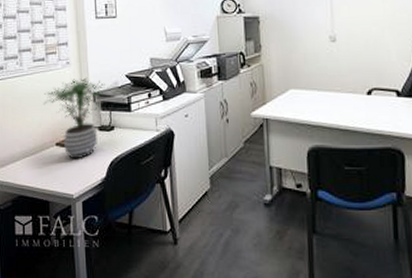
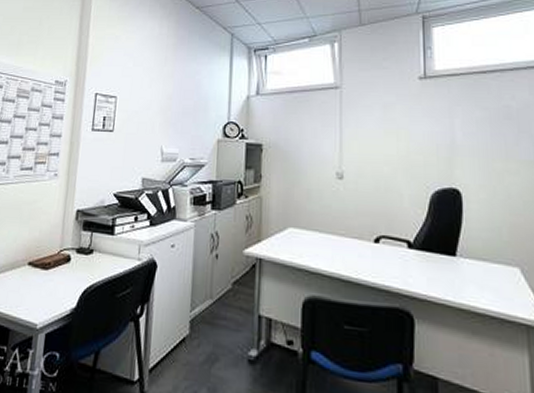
potted plant: present [43,77,108,160] -> none [23,192,93,284]

